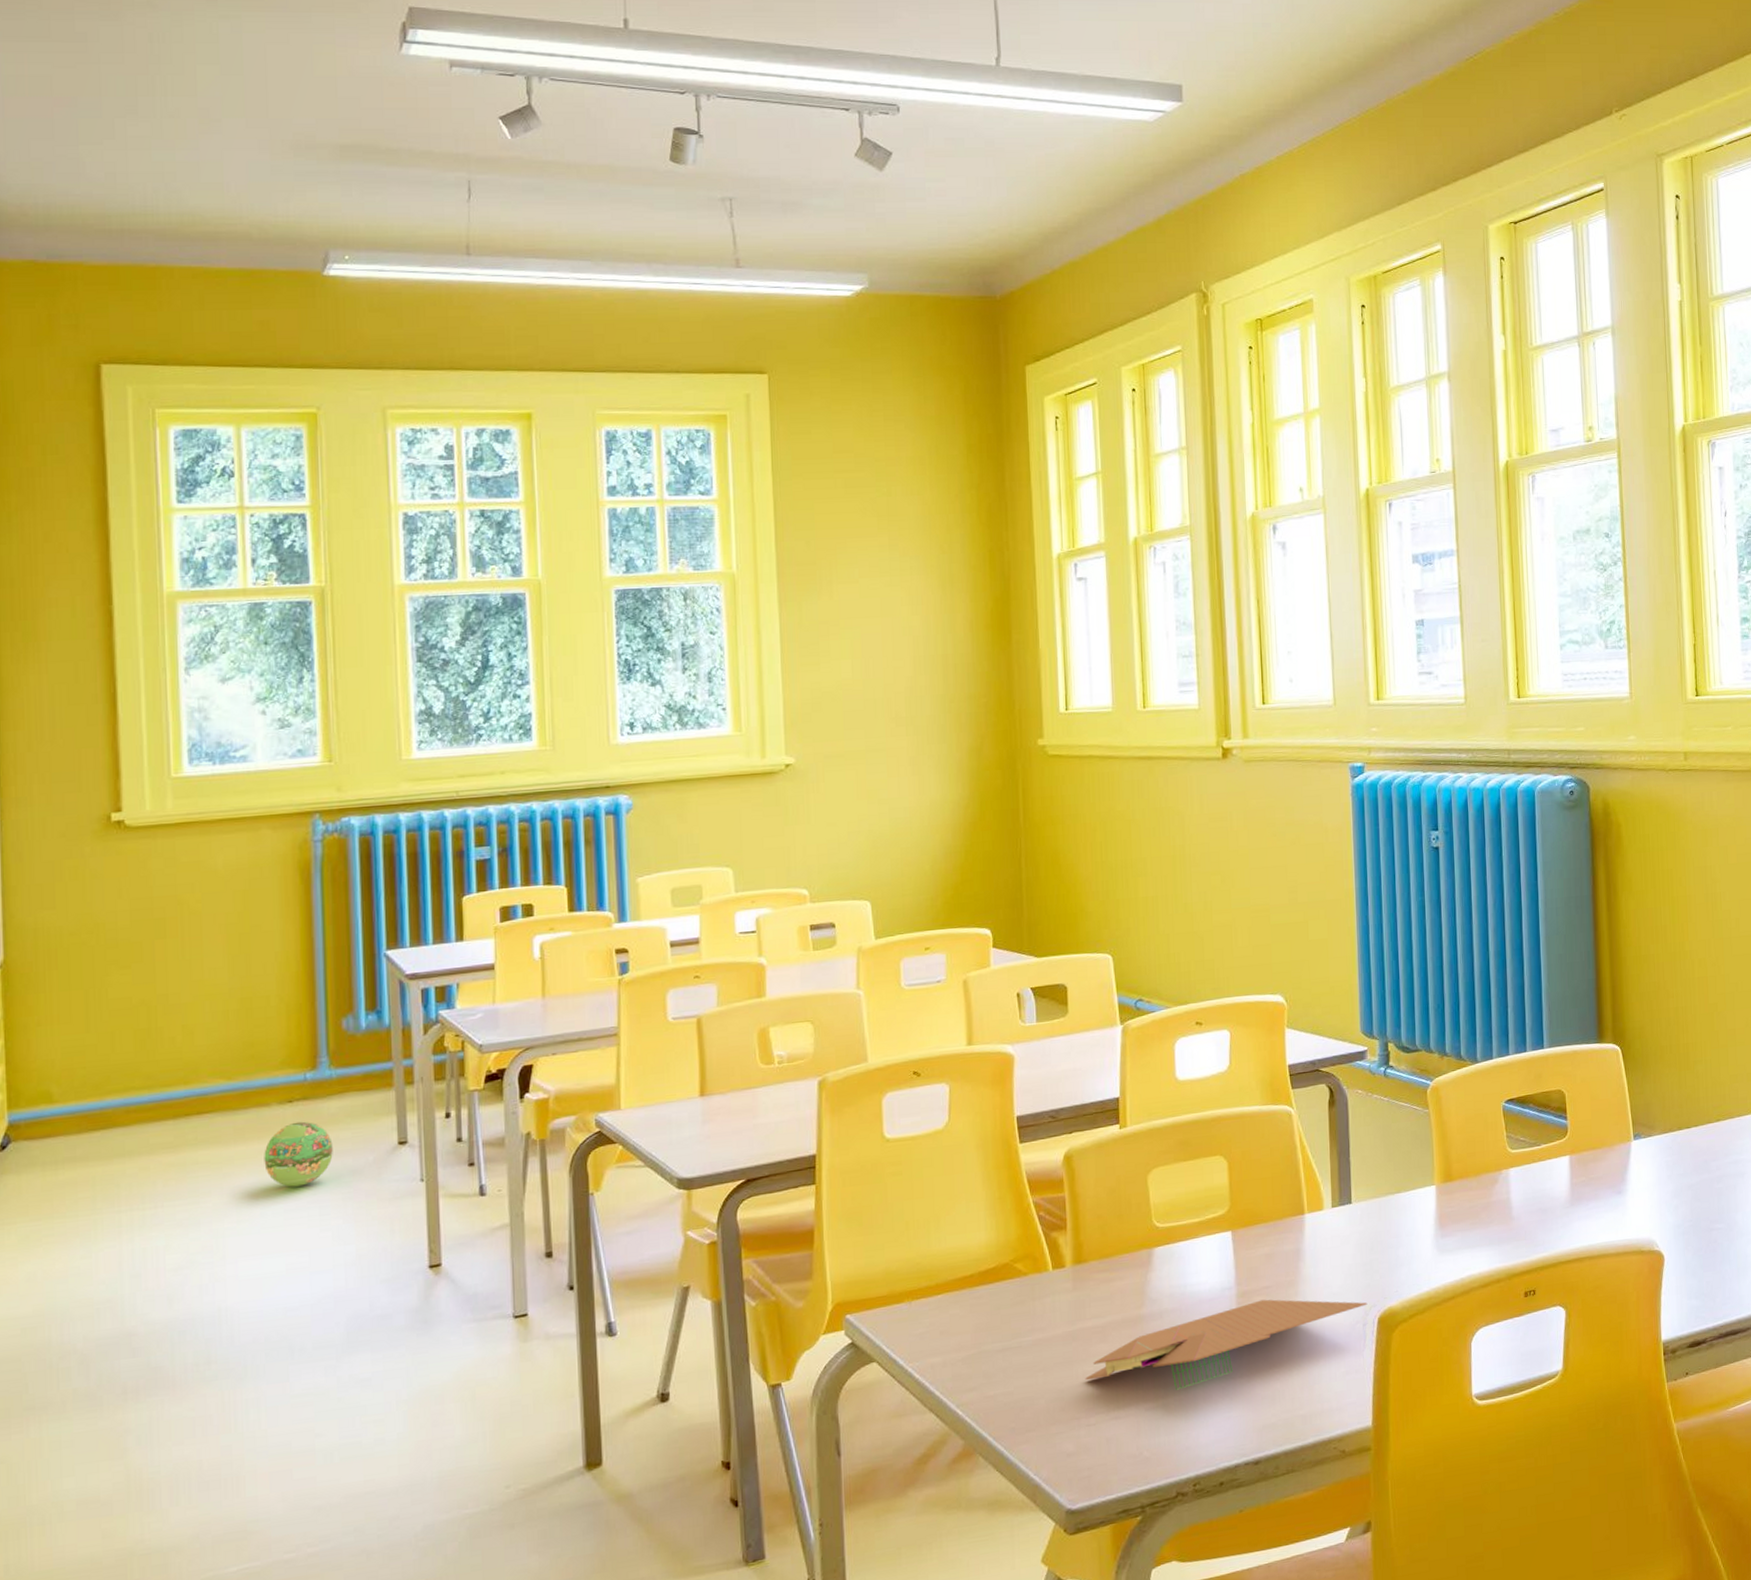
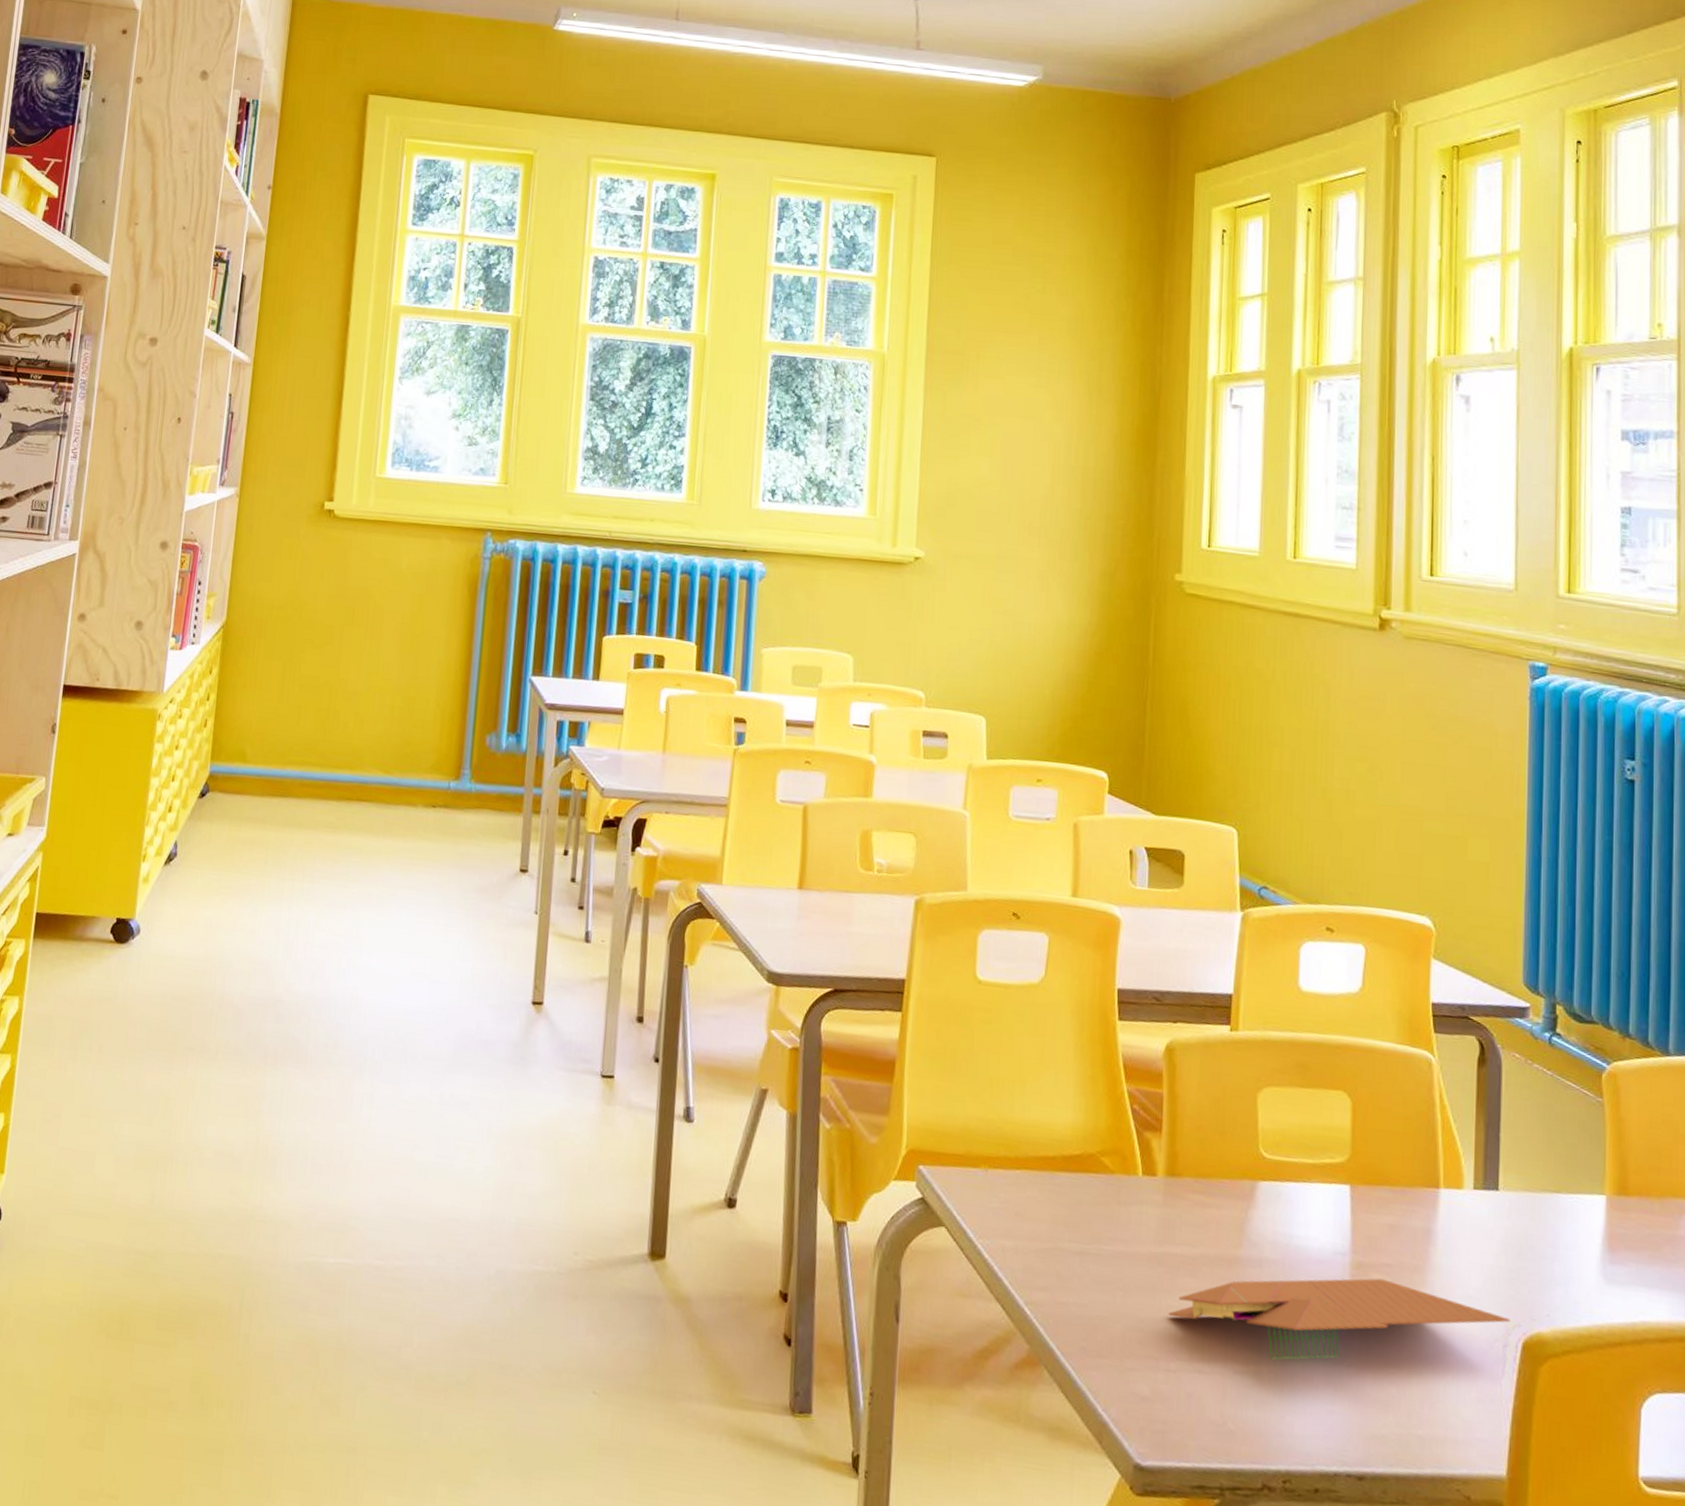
ball: present [264,1121,333,1187] -> none [405,827,464,893]

